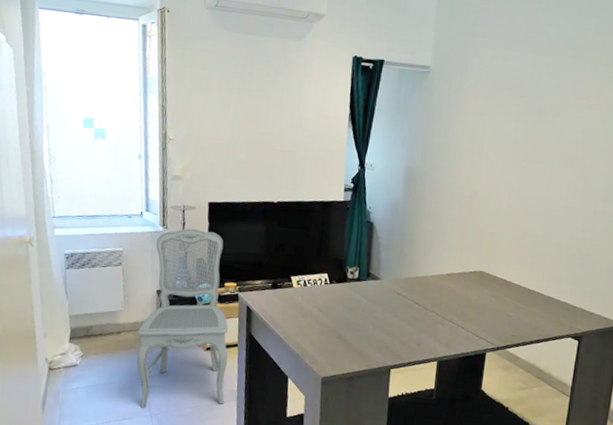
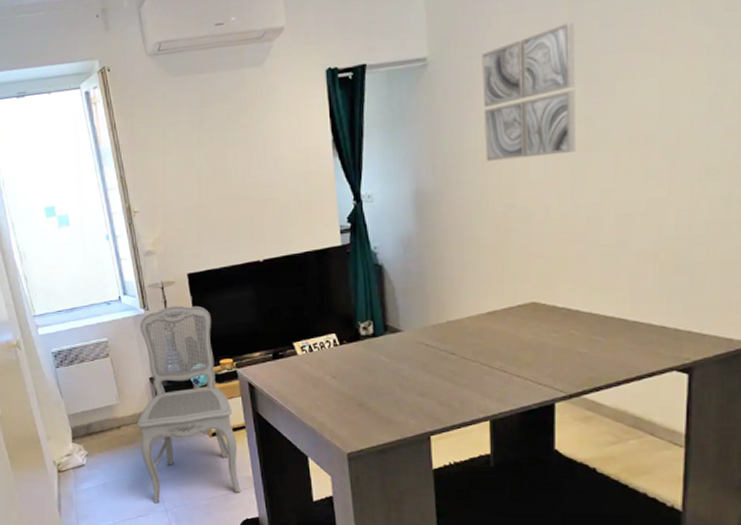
wall art: none [462,65,535,162] -> present [482,21,576,161]

